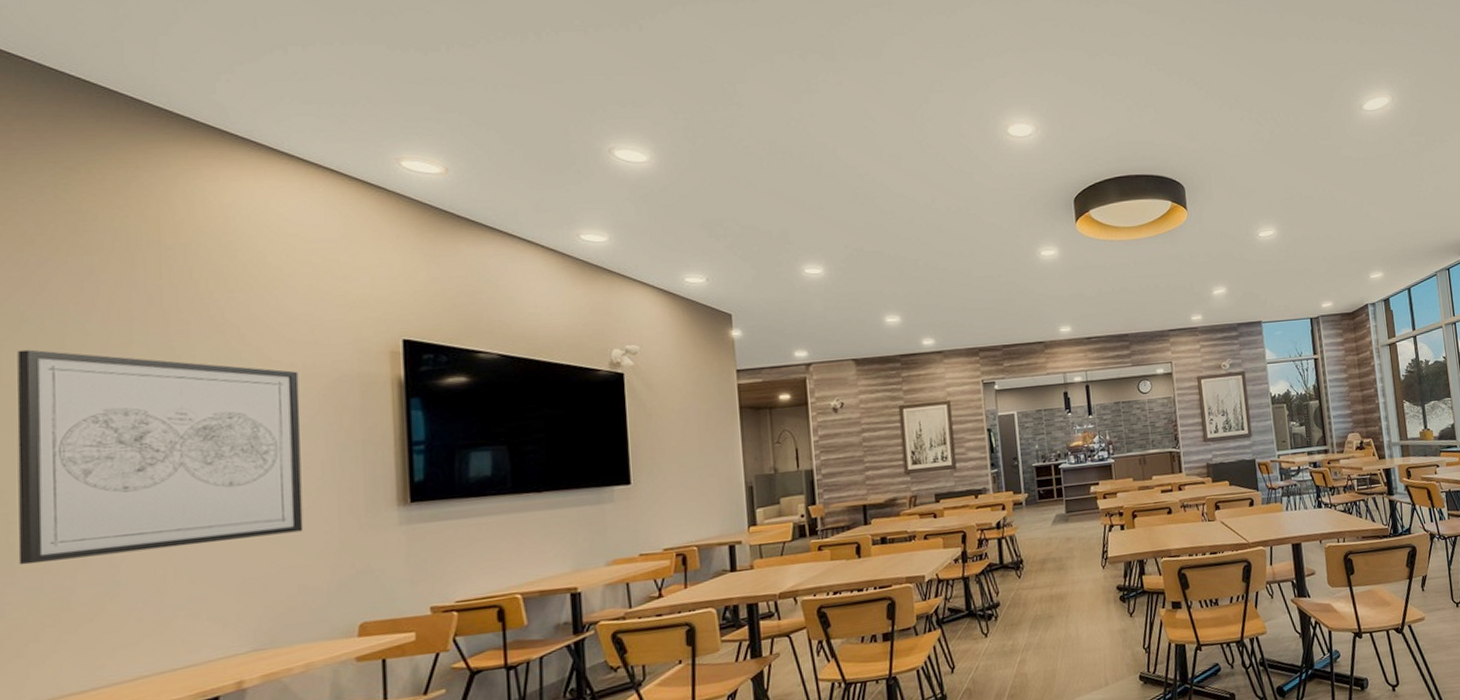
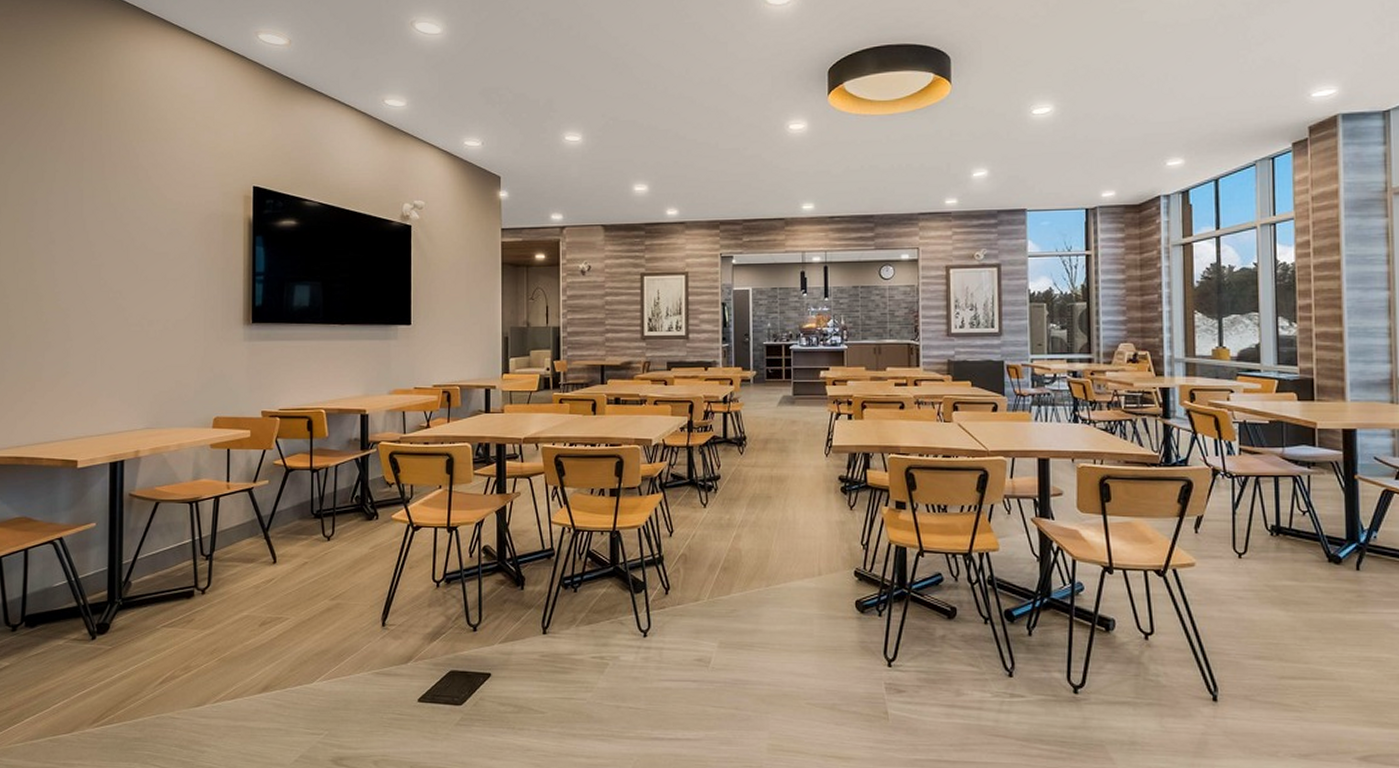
wall art: present [16,349,304,566] -> none [13,181,183,343]

